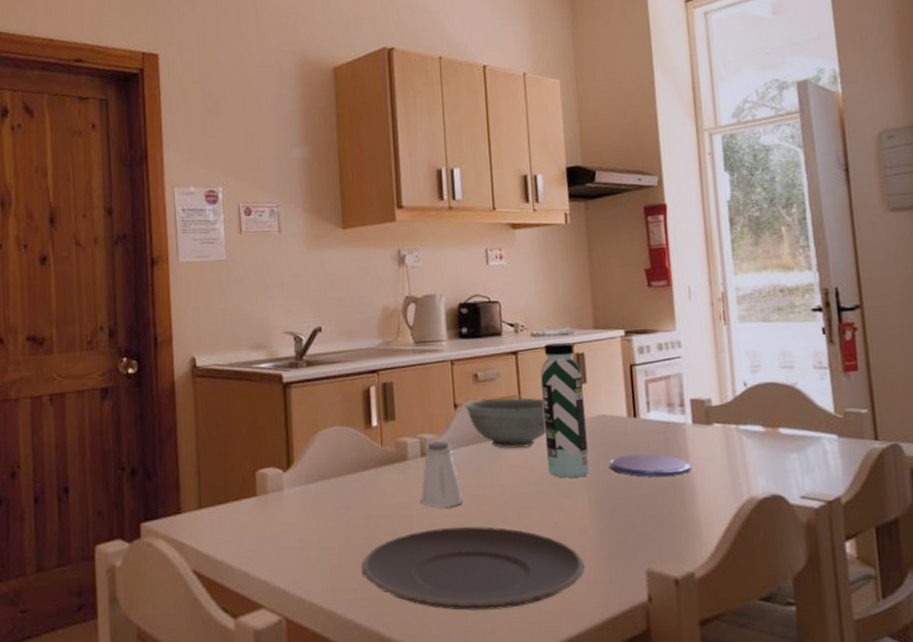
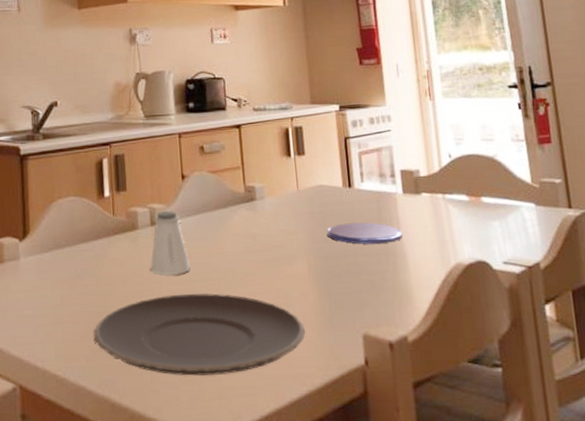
bowl: present [465,397,546,448] -> none [192,168,268,218]
water bottle: present [540,342,590,478] -> none [262,116,309,246]

